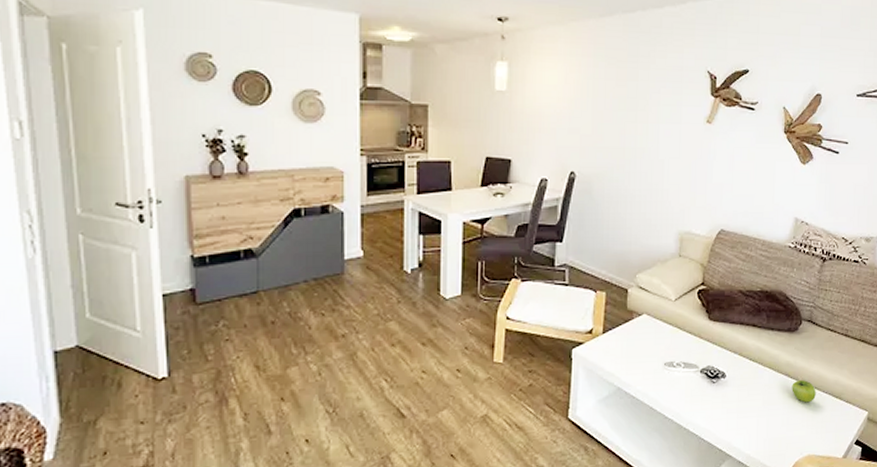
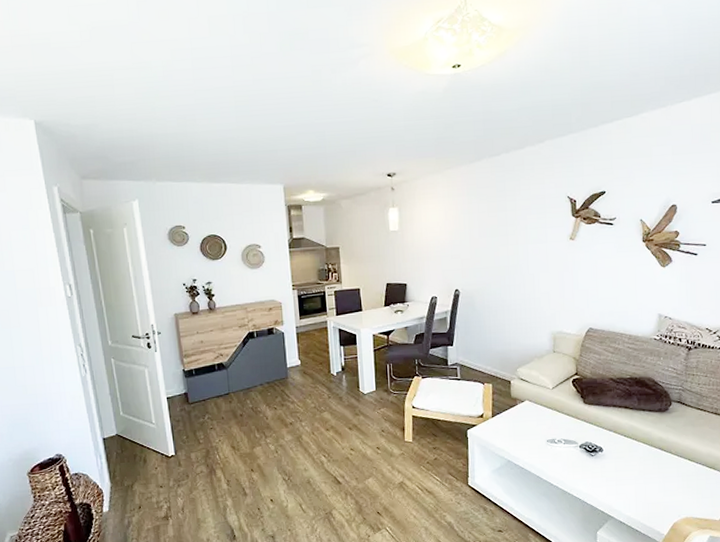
fruit: present [792,380,816,403] -> none [666,453,690,473]

